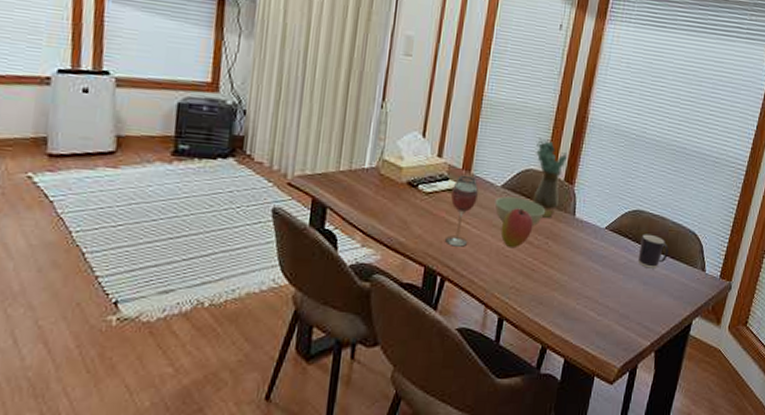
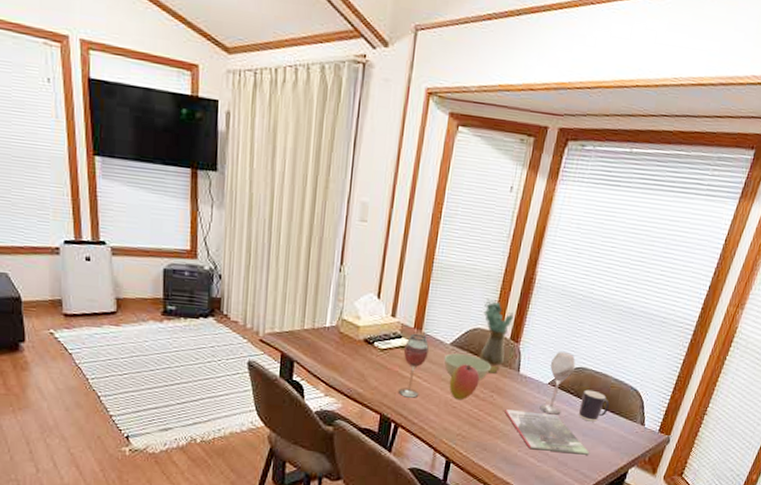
magazine: none [561,257,652,306] -> present [505,409,590,455]
wineglass: none [598,194,633,262] -> present [540,352,576,415]

